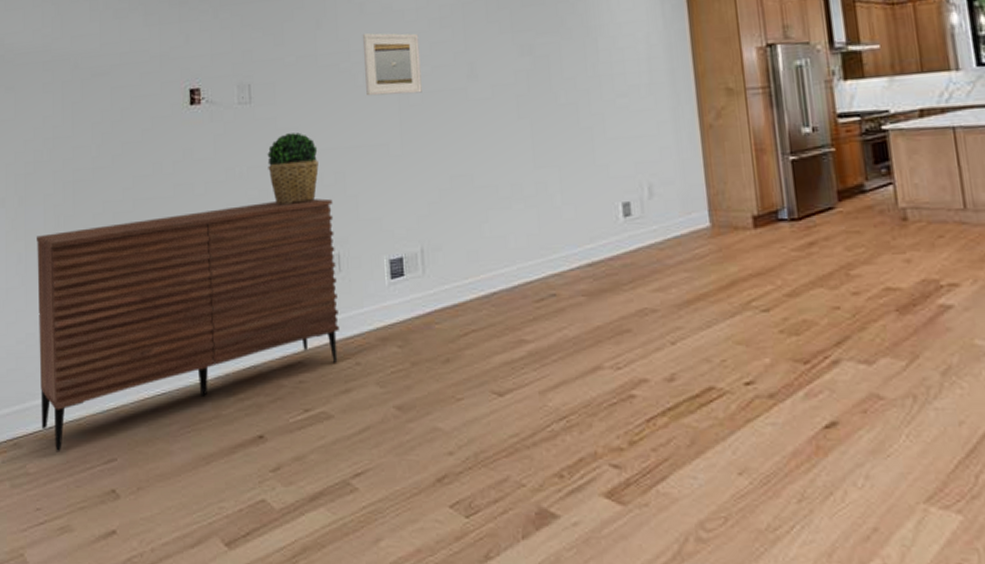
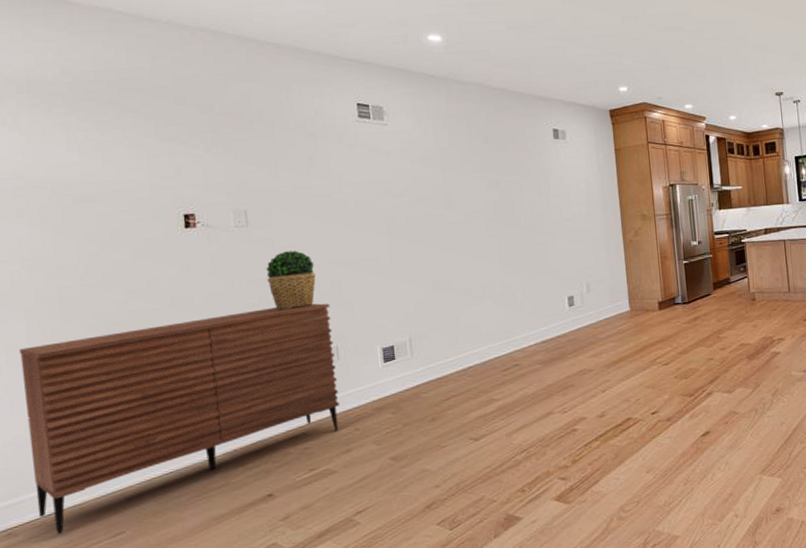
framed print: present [362,33,422,96] -> none [352,169,408,221]

